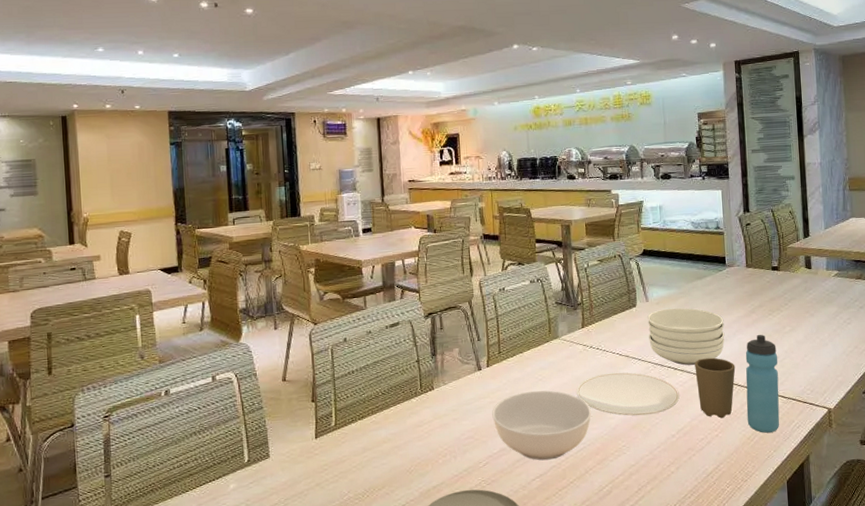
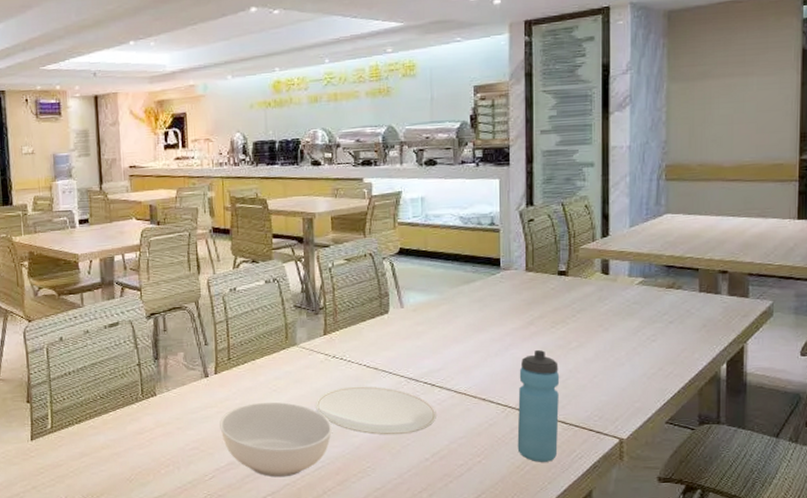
bowl: present [647,308,725,365] -> none [402,316,495,382]
cup: present [695,357,736,418] -> none [456,374,506,443]

